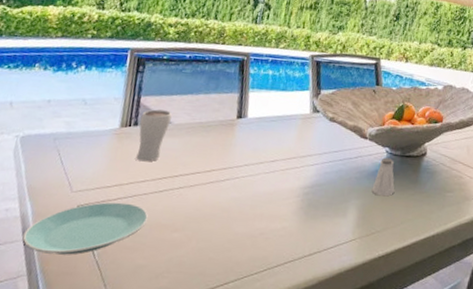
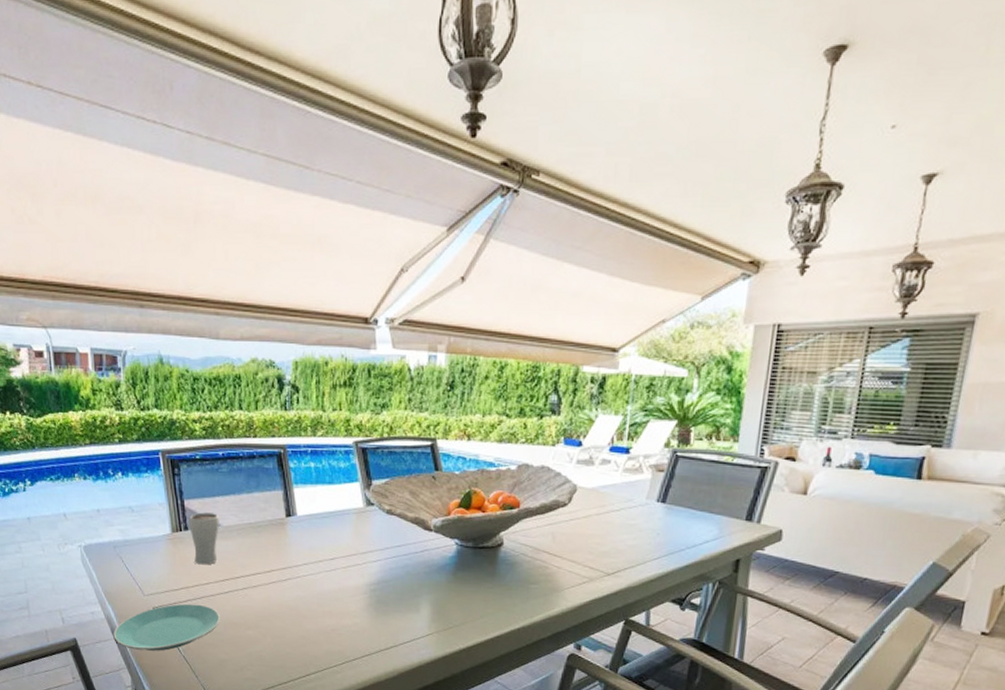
saltshaker: present [371,157,395,197] -> none [444,550,470,591]

